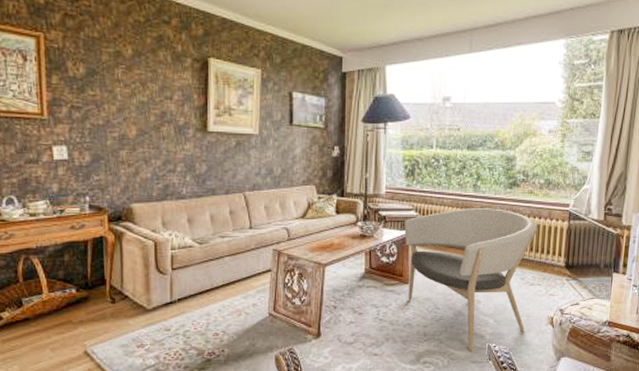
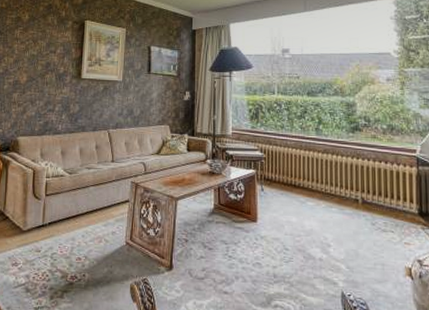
armchair: present [404,208,538,352] -> none [251,150,386,299]

